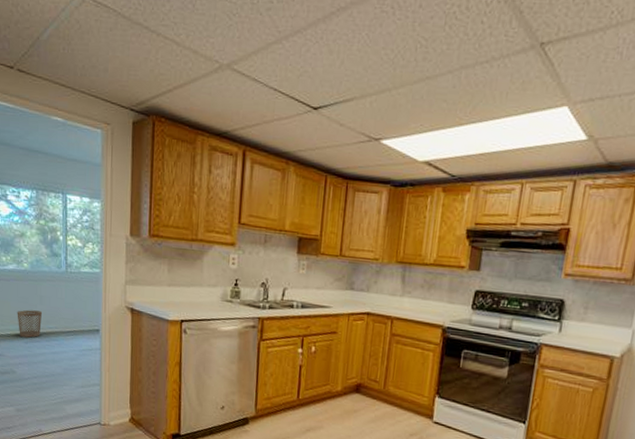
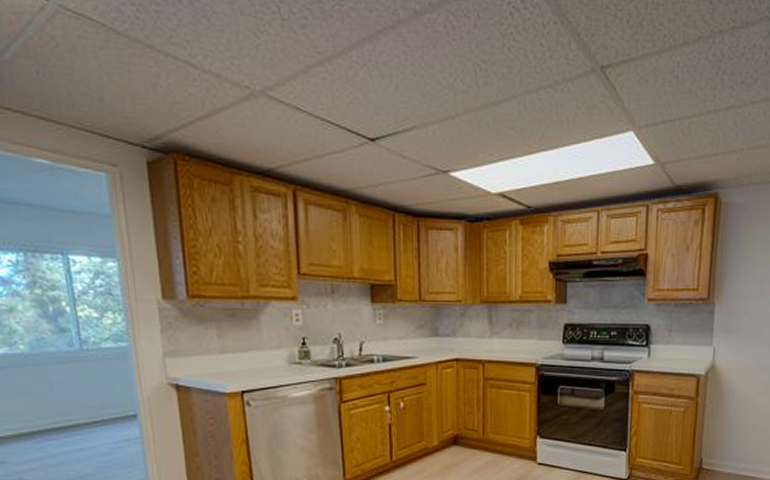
wastebasket: present [17,309,43,338] -> none [17,402,56,436]

